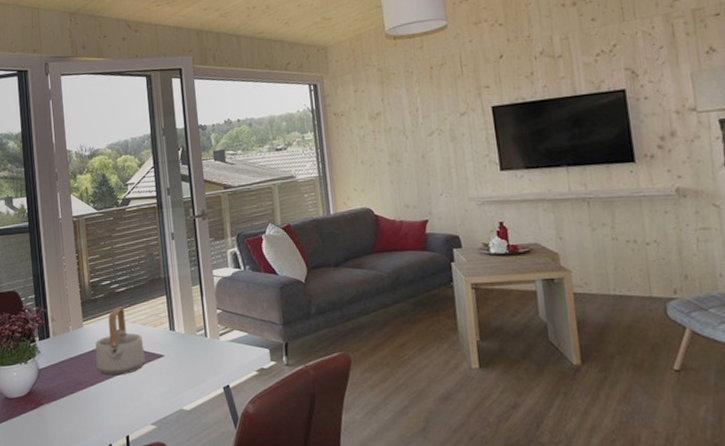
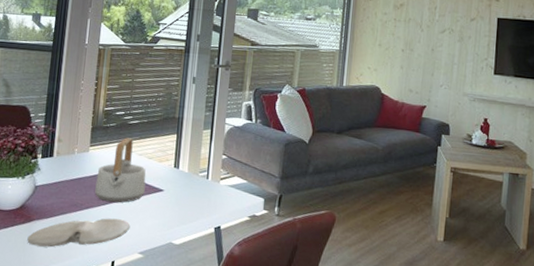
paint palette: none [41,391,138,430] -> present [27,218,131,248]

